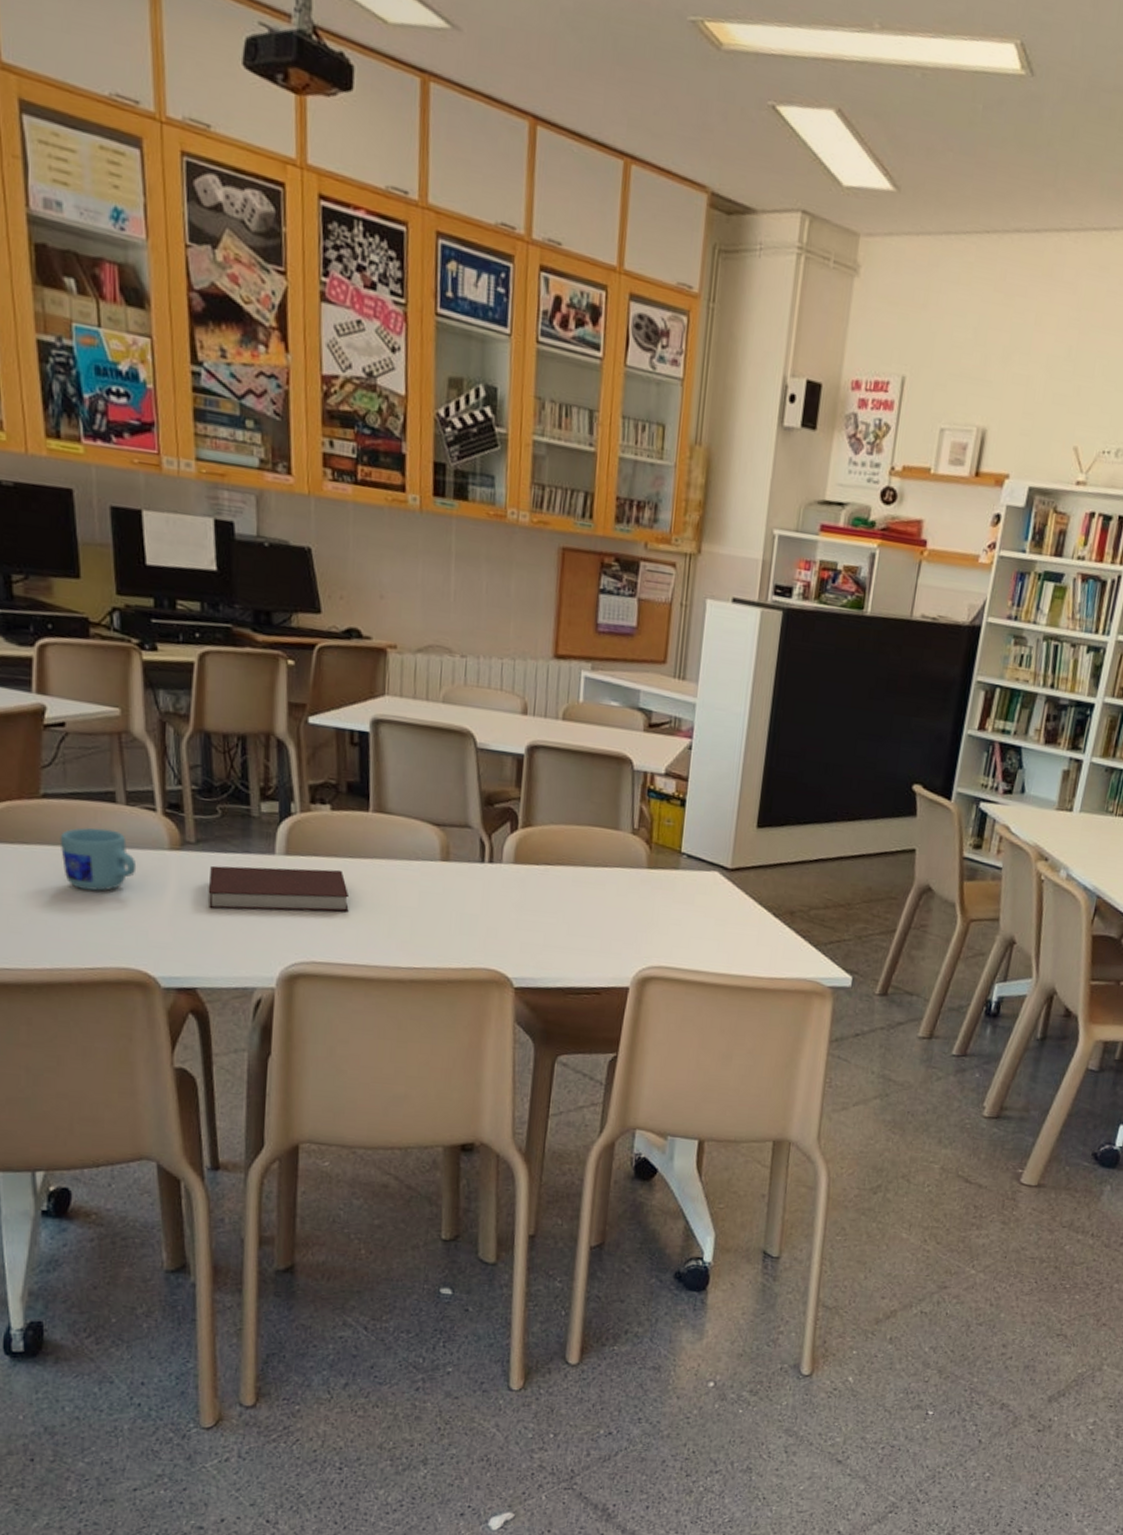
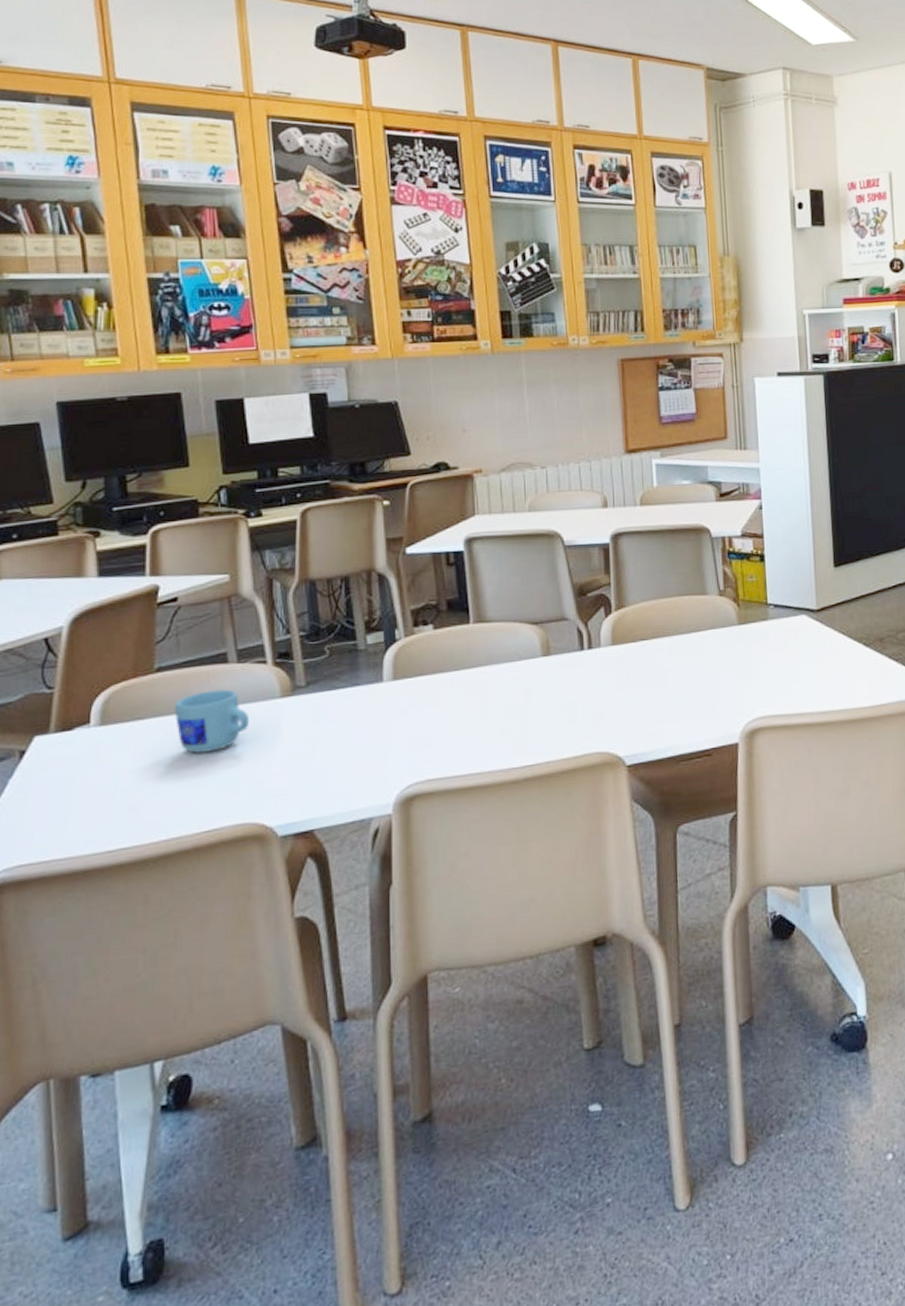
notebook: present [208,865,350,912] -> none [320,684,458,748]

